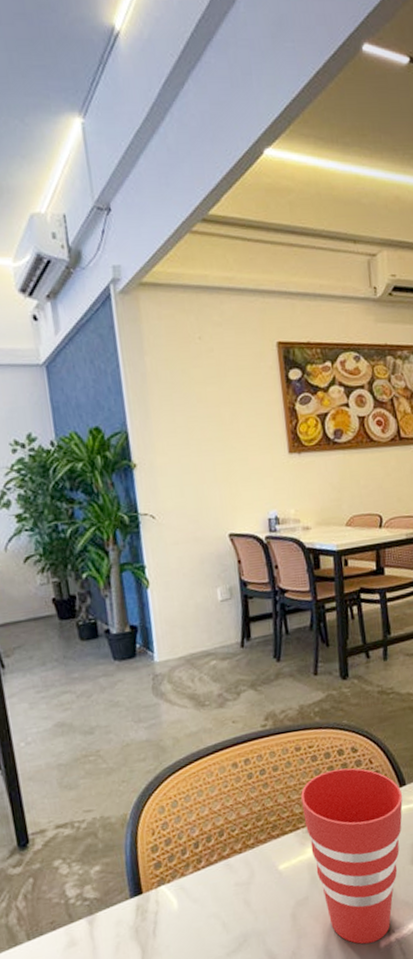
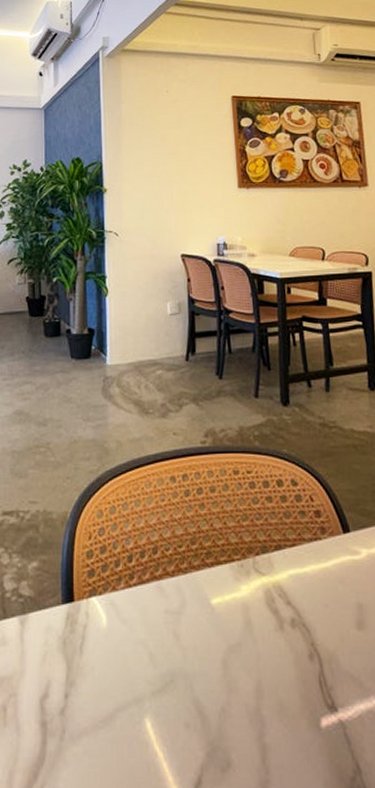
cup: present [301,768,403,944] -> none [237,502,347,718]

